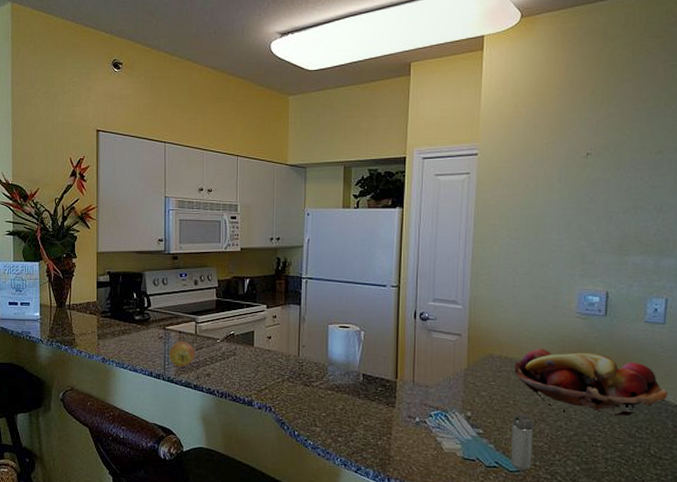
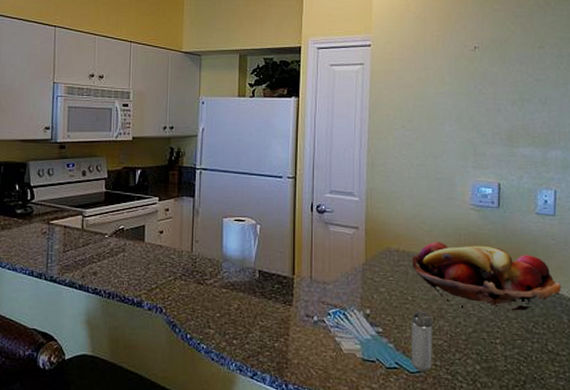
apple: present [169,340,195,367] -> none [52,236,81,266]

